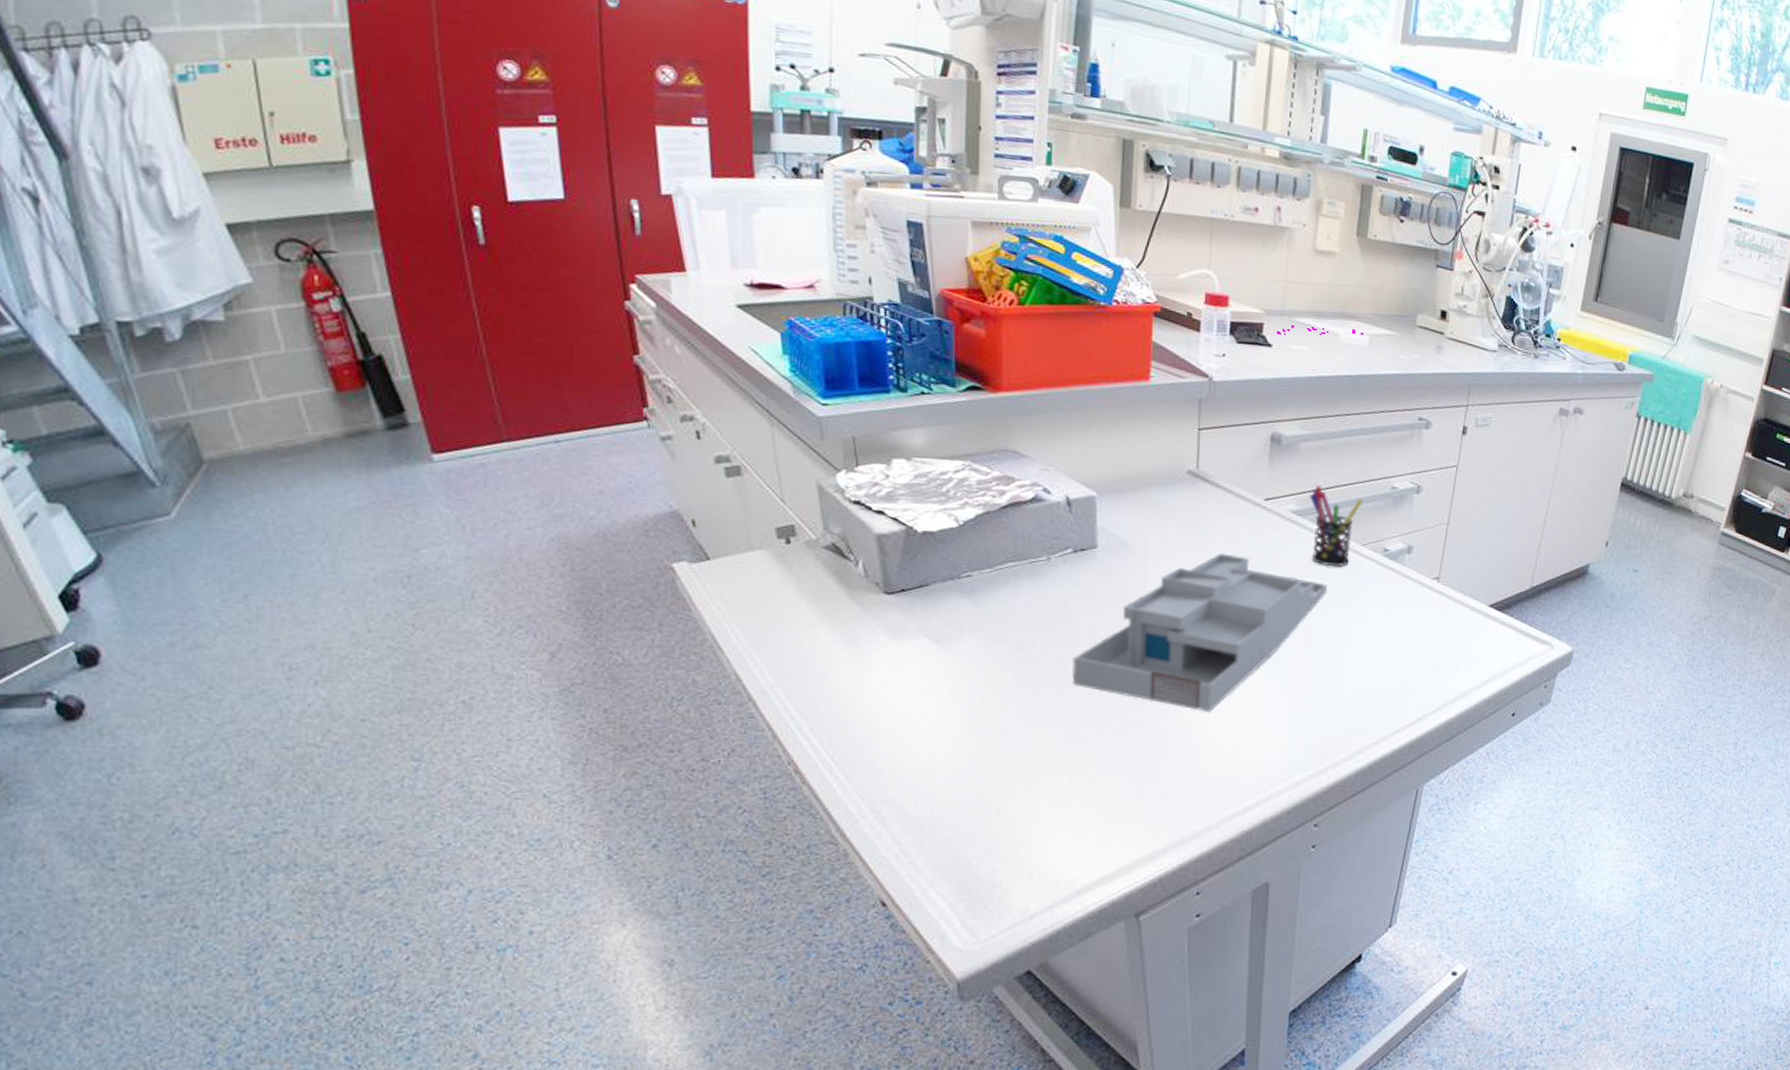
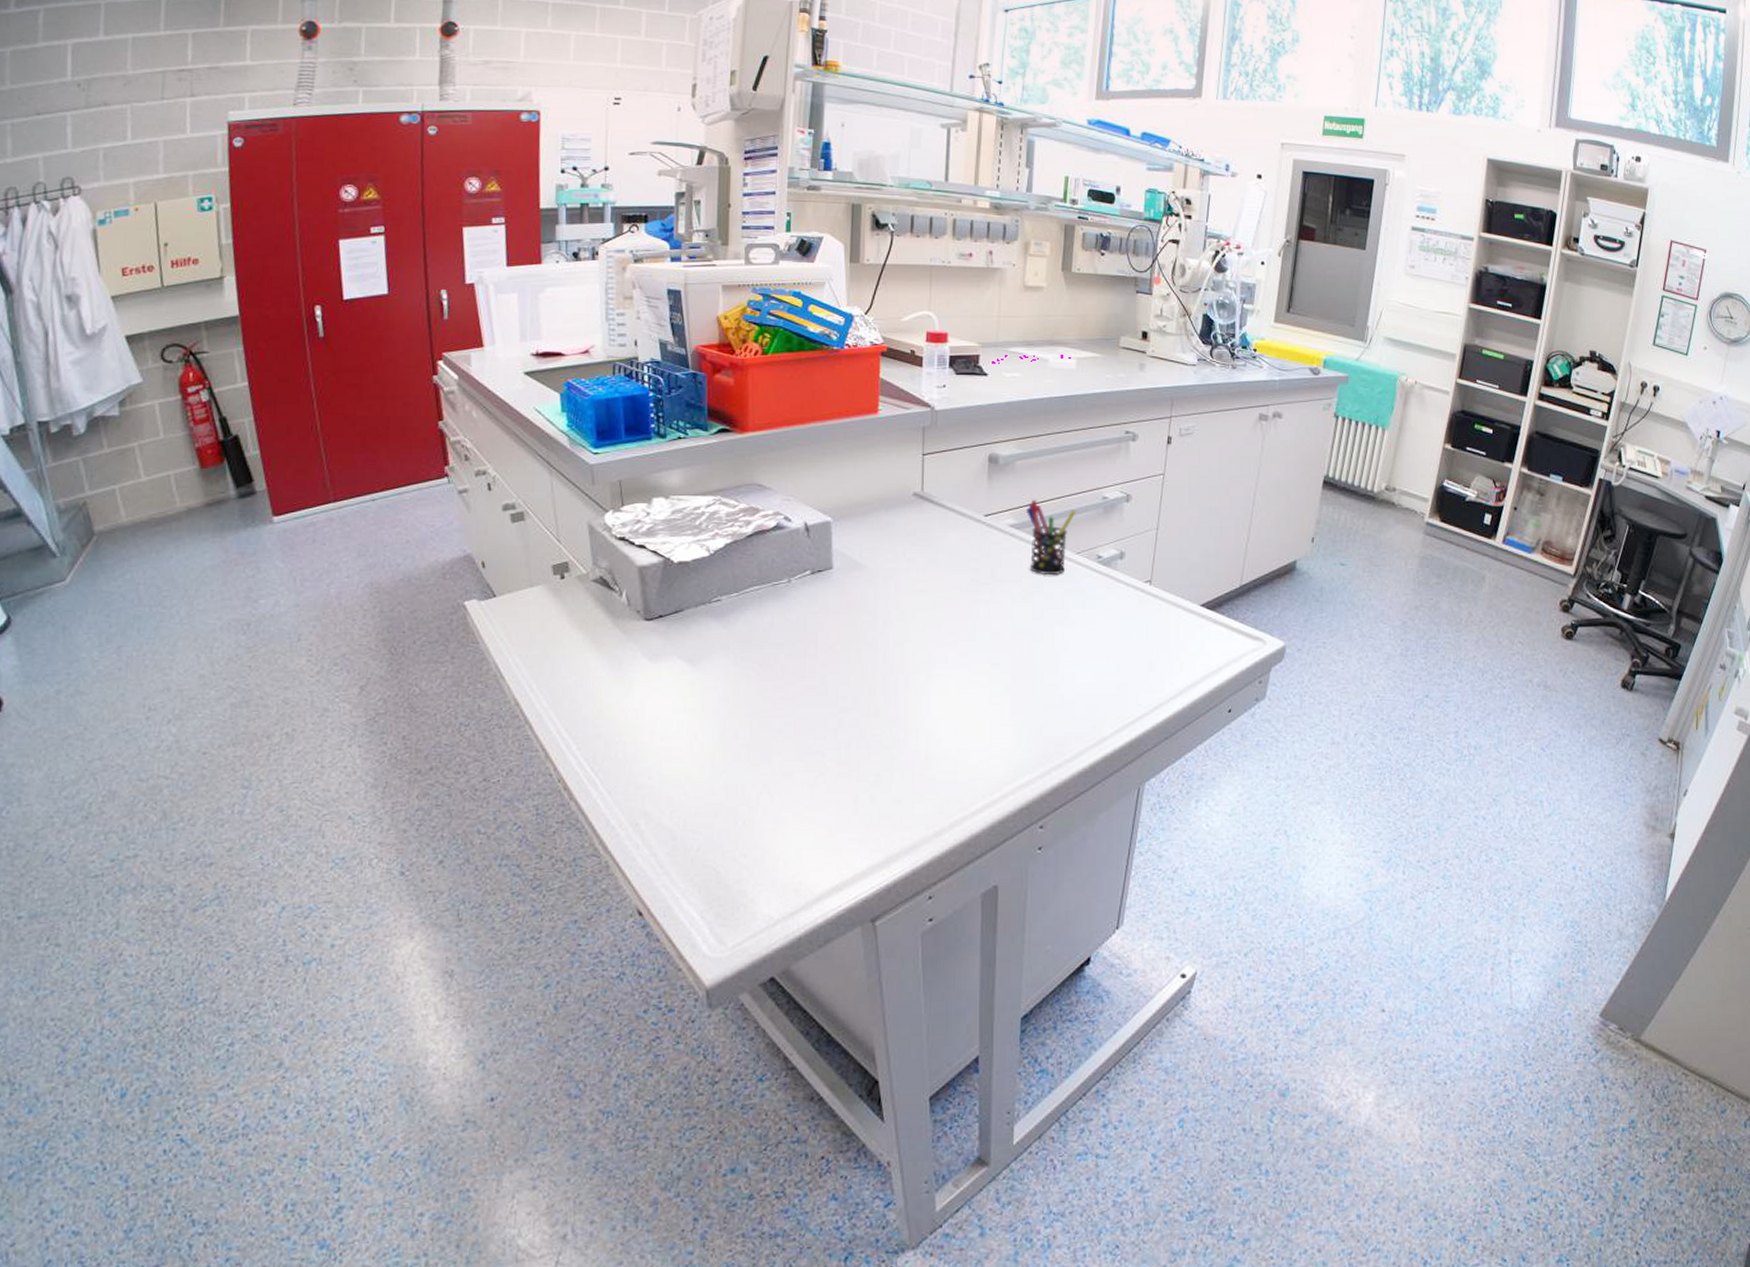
desk organizer: present [1071,552,1328,712] -> none [810,566,1046,719]

